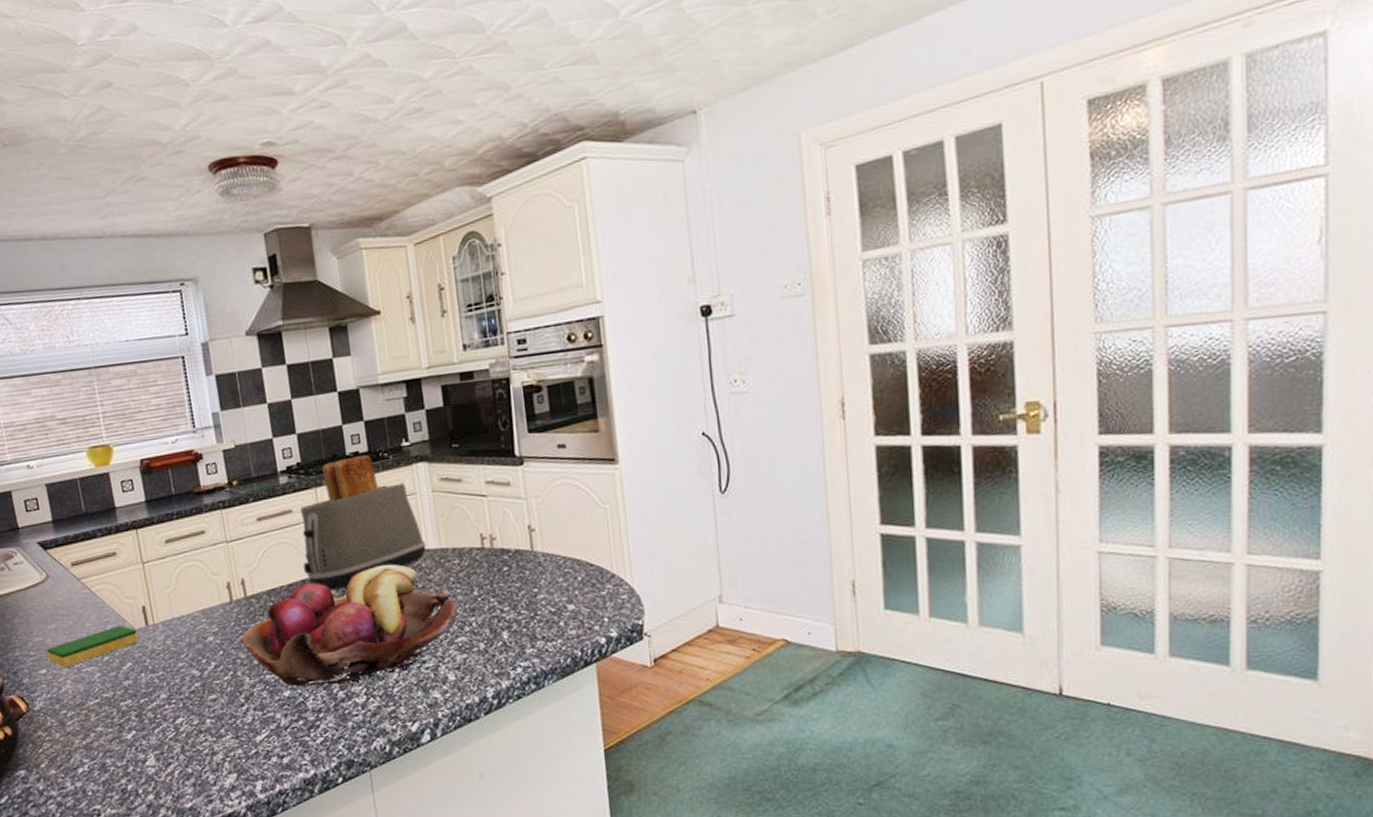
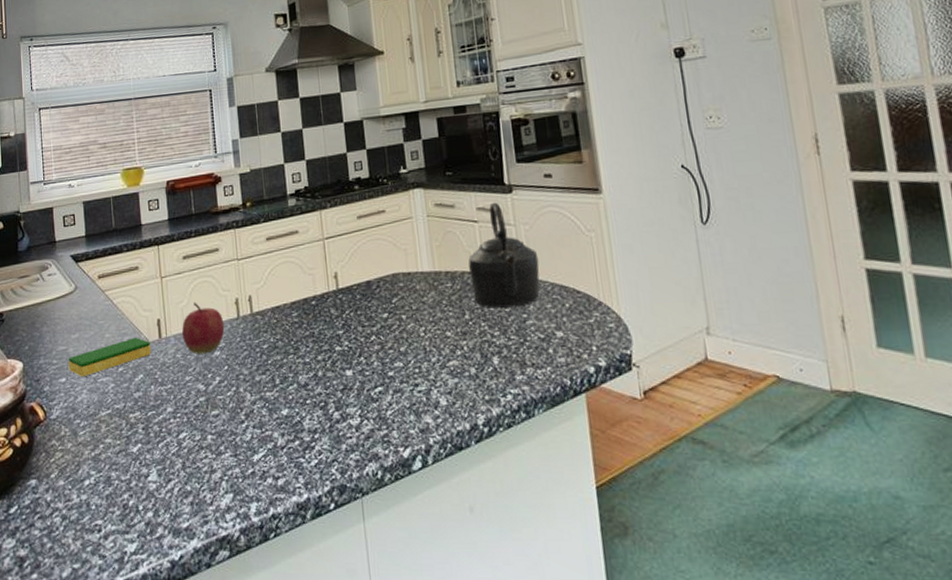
apple: none [170,587,217,640] -> present [182,301,225,354]
fruit basket: present [240,564,458,687] -> none [244,285,450,405]
toaster: present [300,455,427,592] -> none [305,181,421,311]
kettle: none [476,475,552,584] -> present [468,202,540,308]

